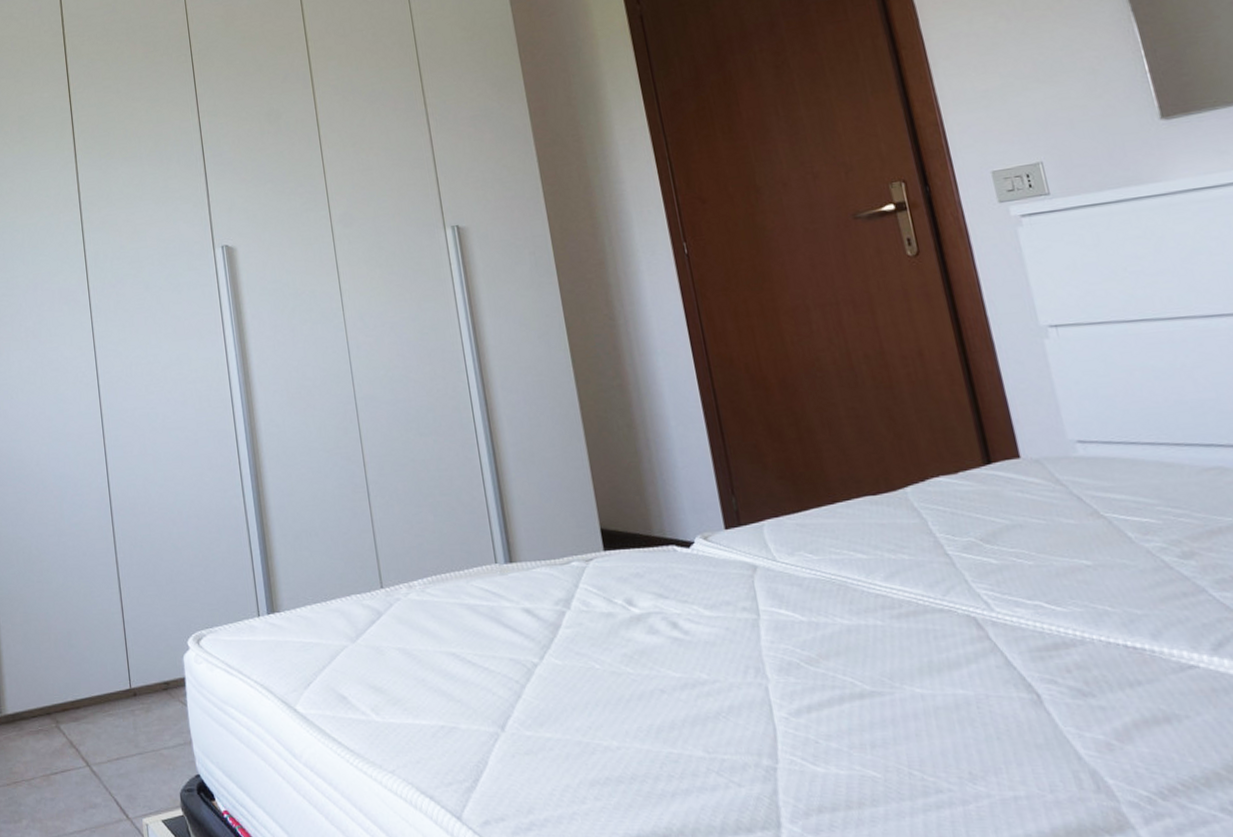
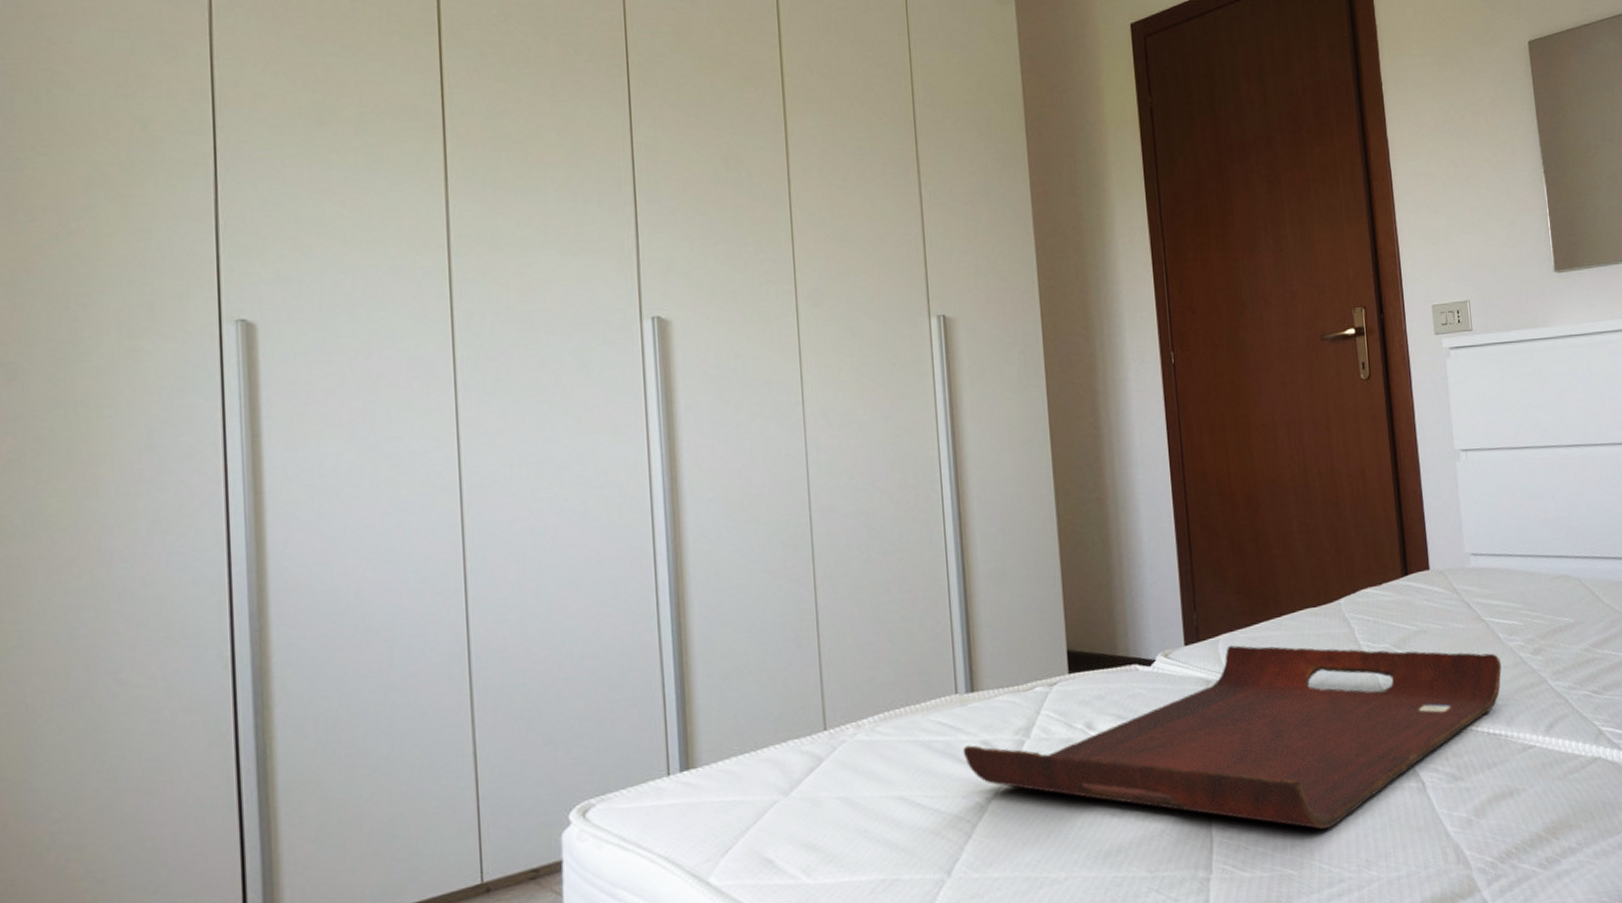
serving tray: none [506,530,1137,732] -> present [962,645,1502,830]

